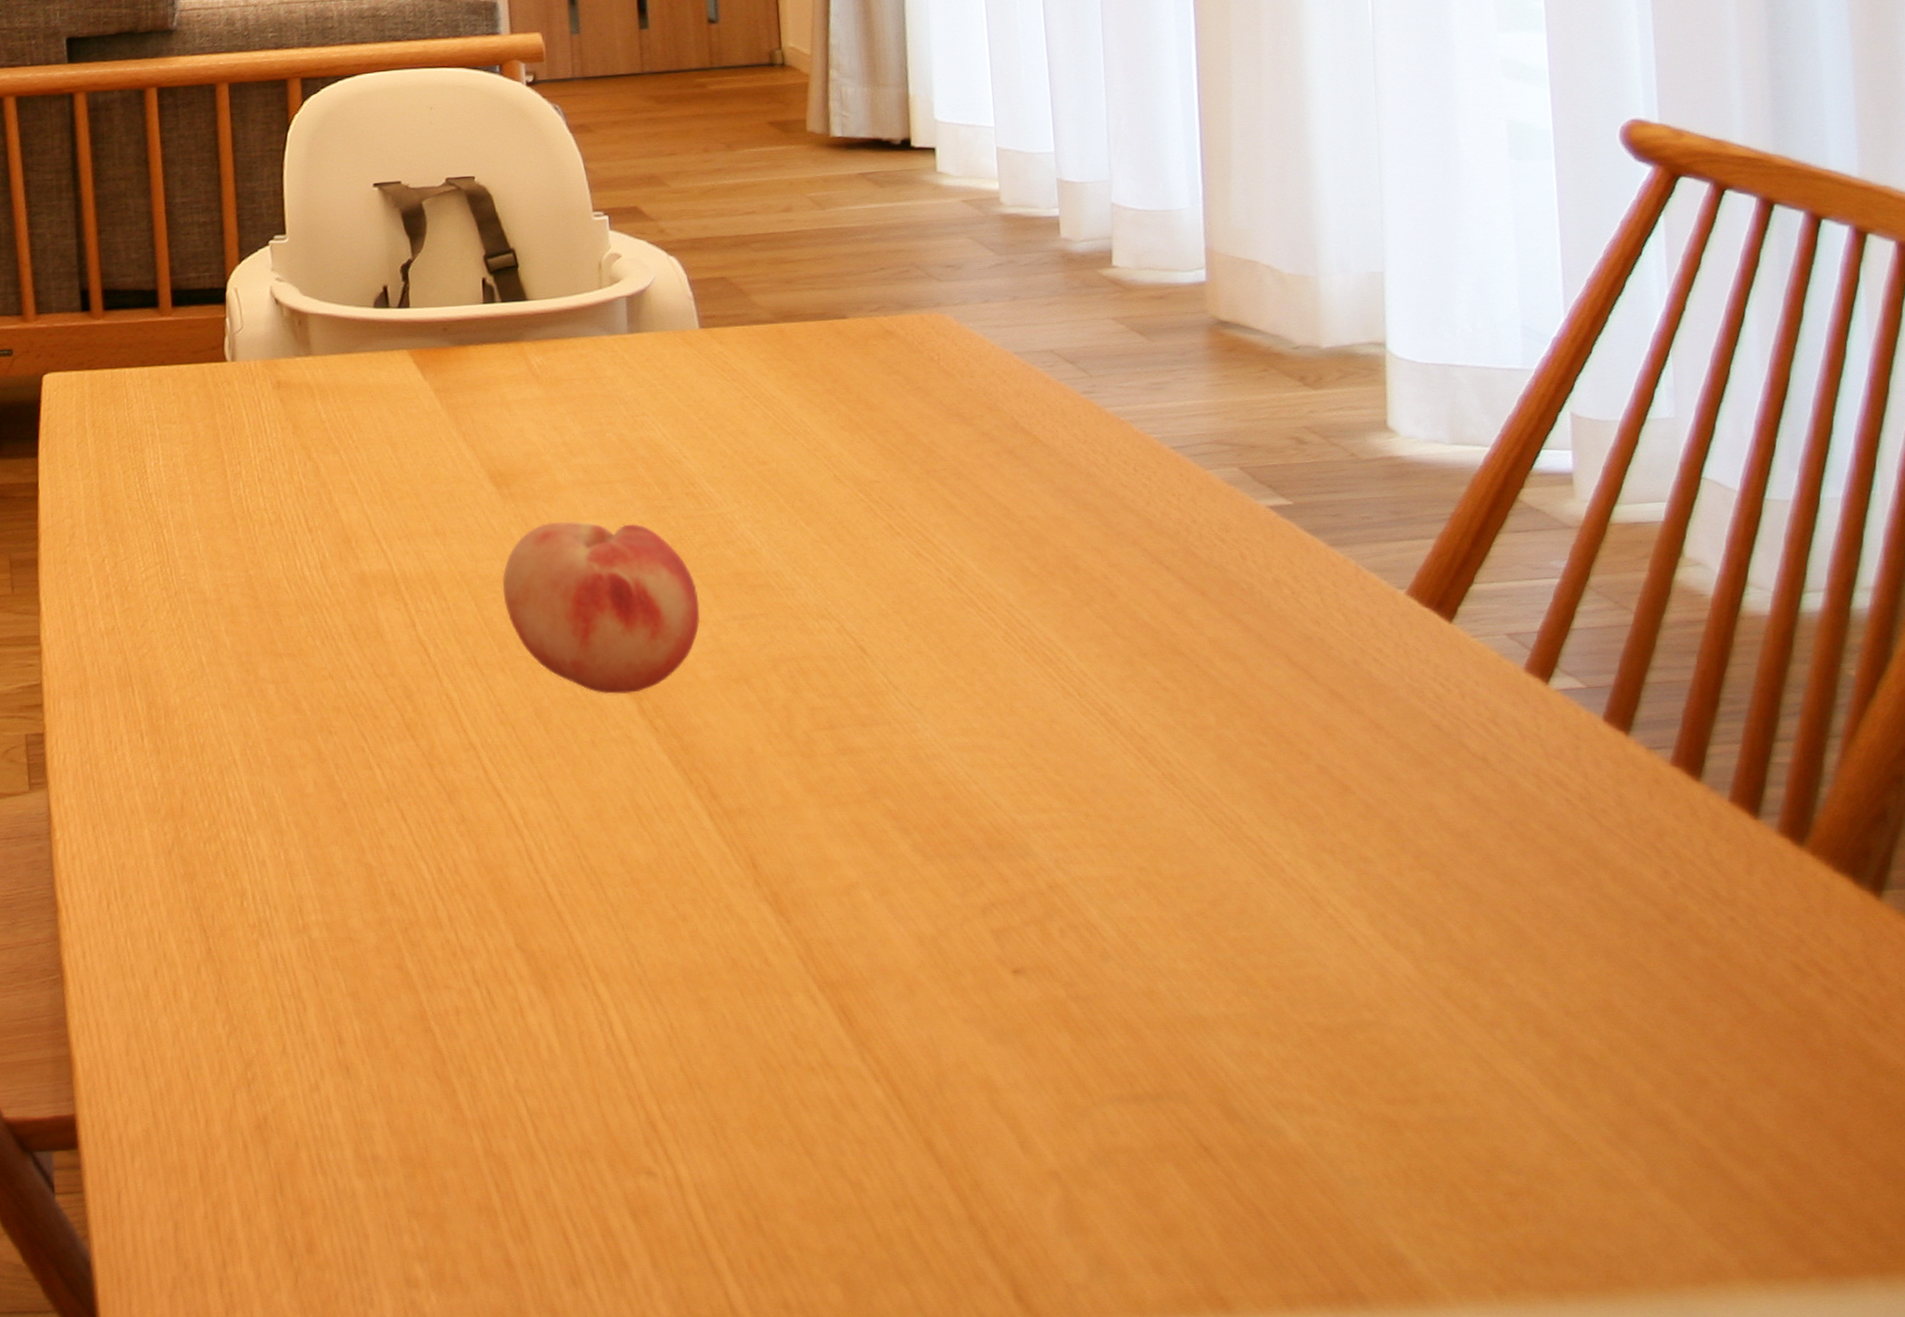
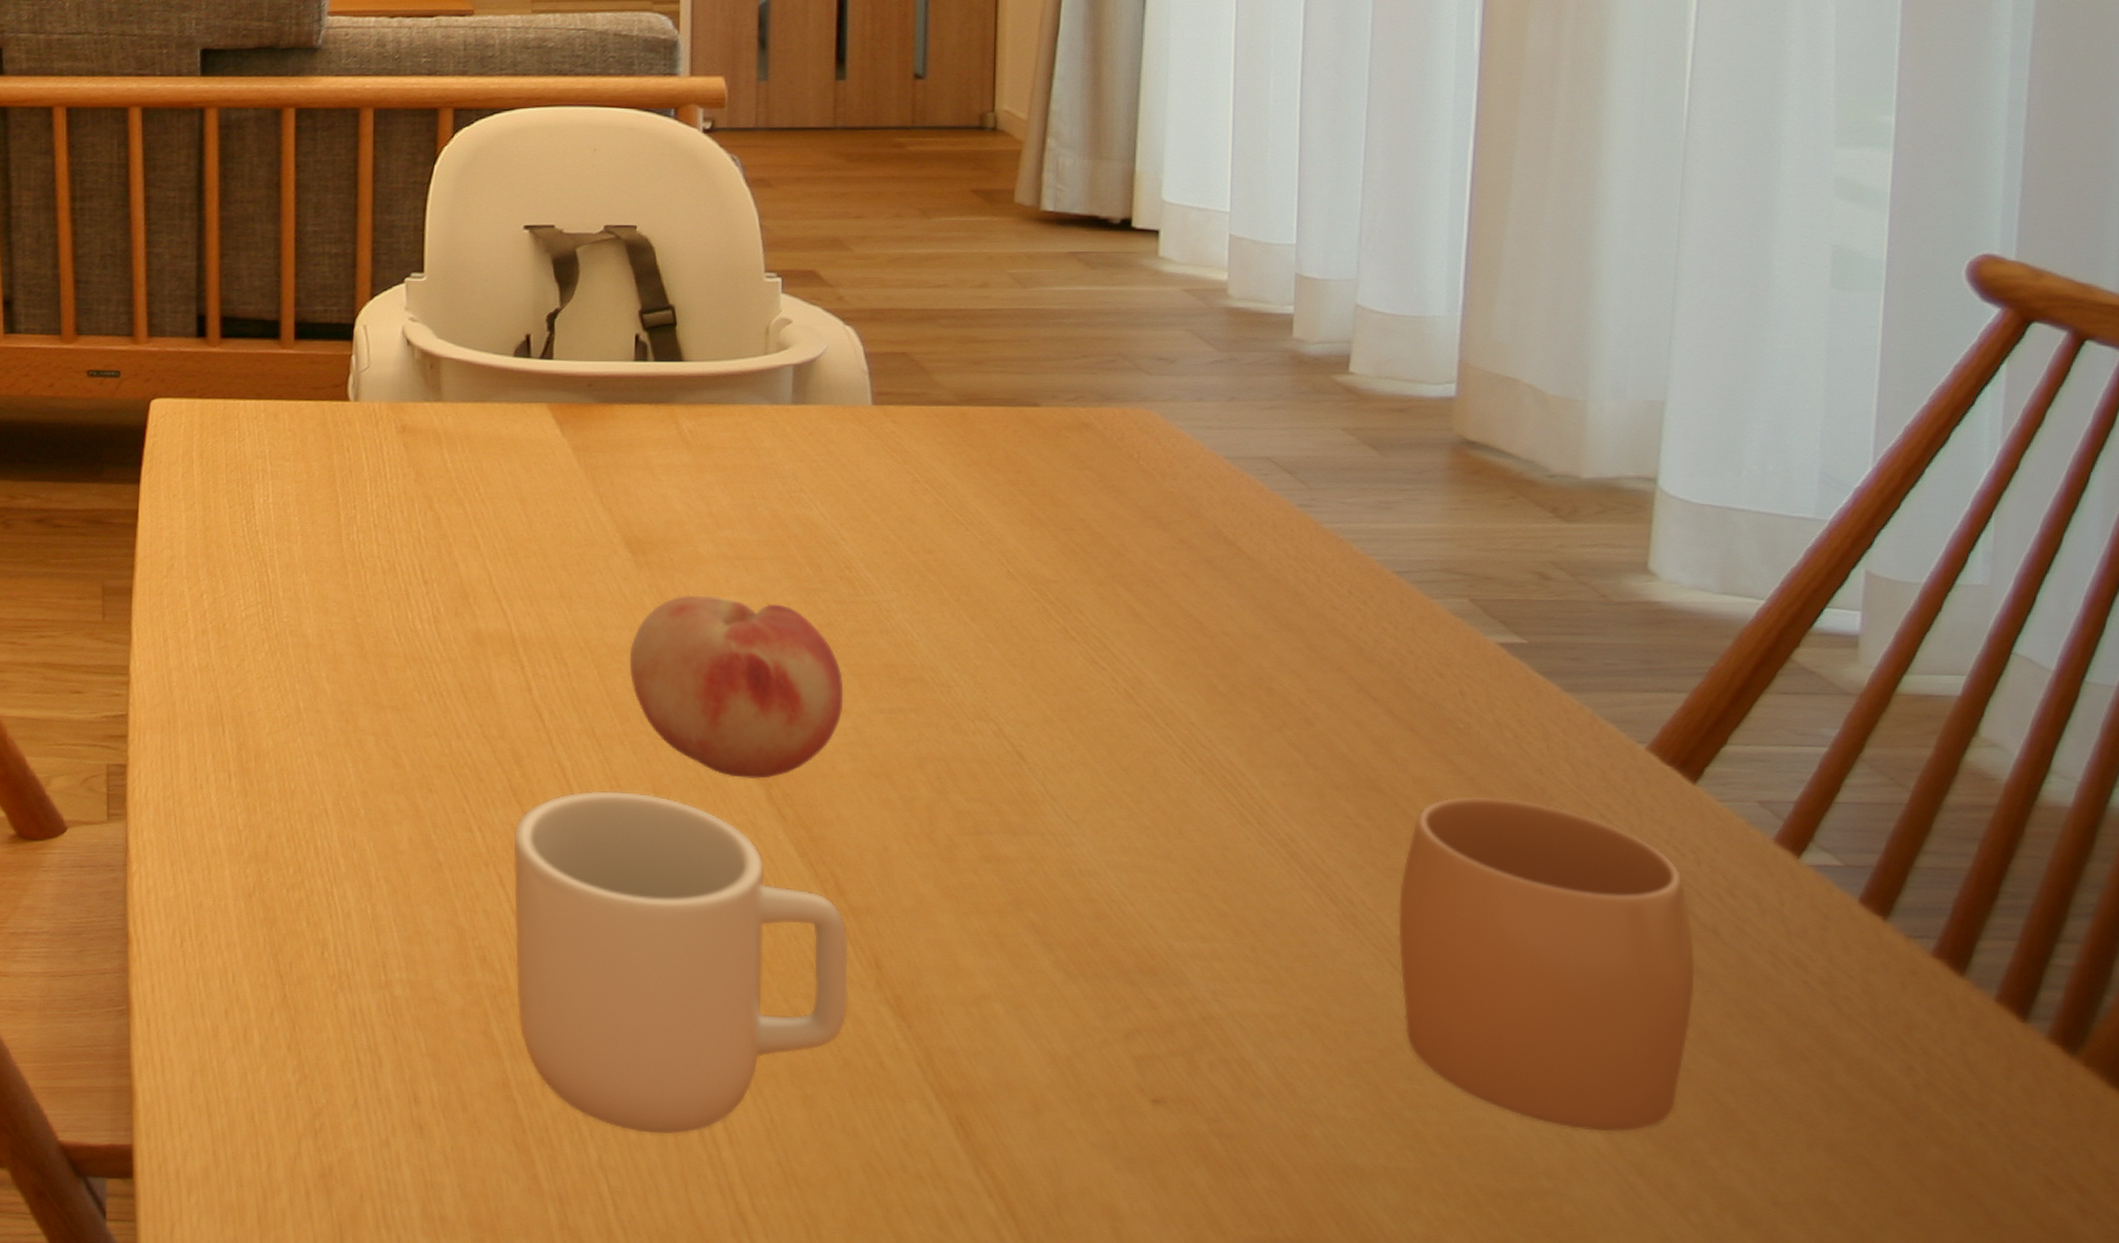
mug: none [410,717,731,1052] -> present [513,790,848,1135]
mug: none [1209,650,1475,961] -> present [1398,796,1696,1132]

